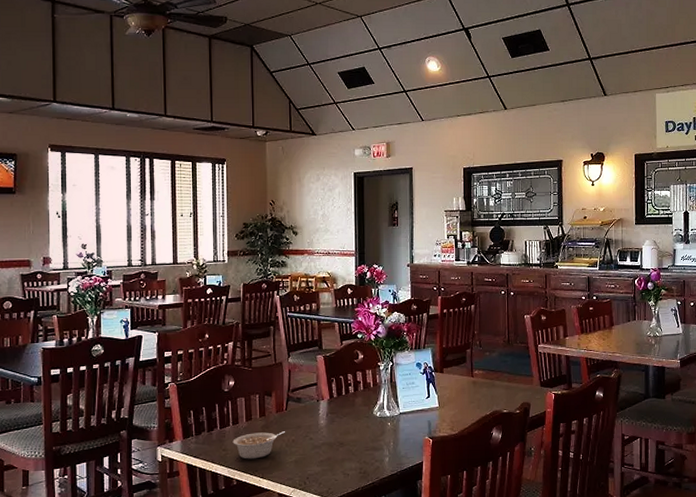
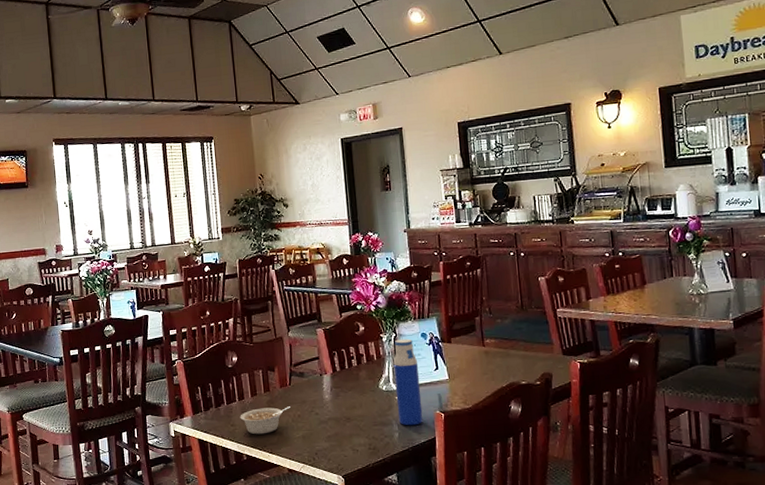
water bottle: none [388,368,413,451] -> present [393,338,423,426]

